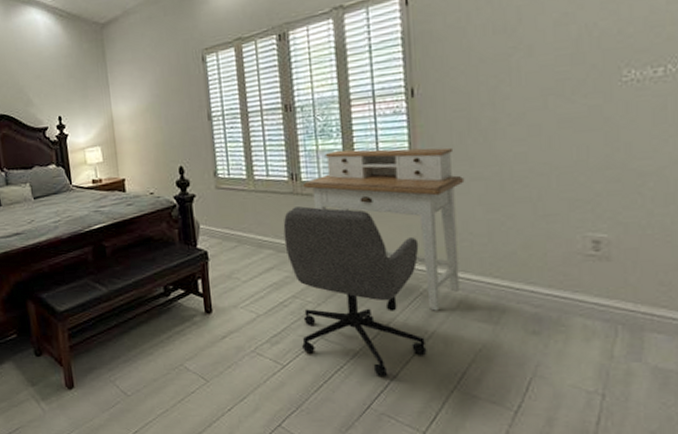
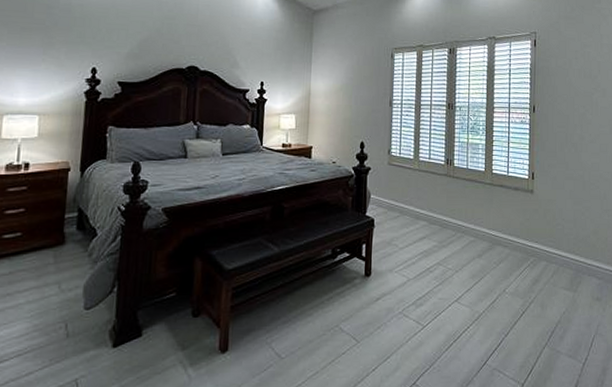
office chair: present [283,206,427,376] -> none [436,187,530,335]
desk: present [302,147,465,311] -> none [454,144,562,280]

